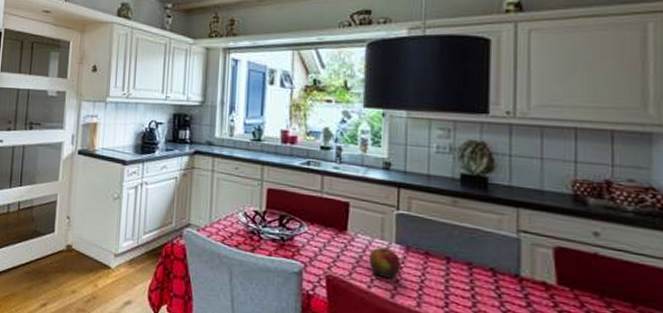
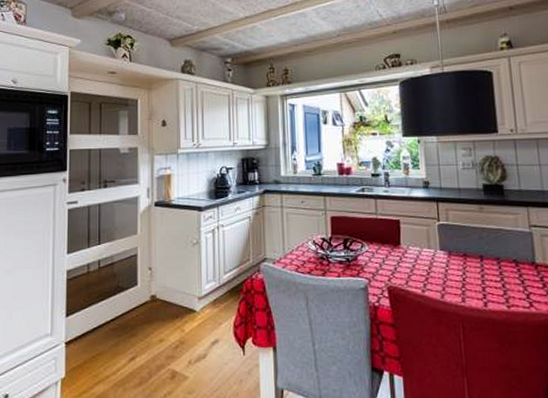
apple: present [369,247,402,279] -> none [420,255,447,281]

